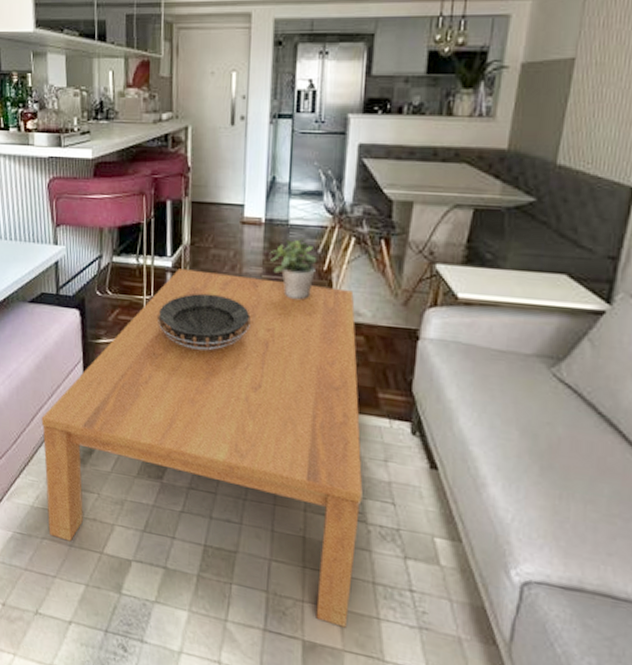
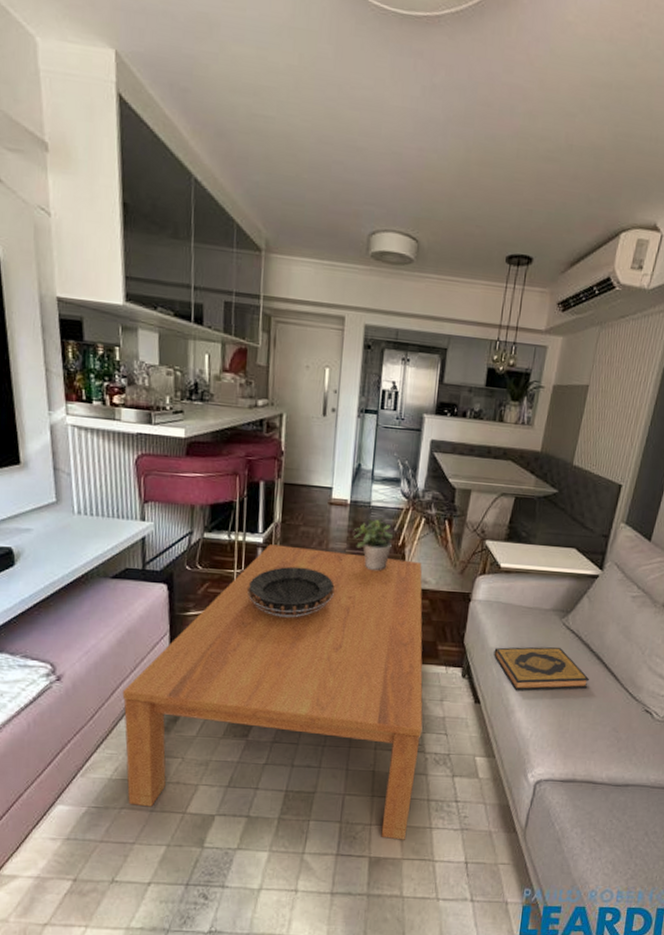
hardback book: none [453,400,600,465] -> present [493,647,590,691]

